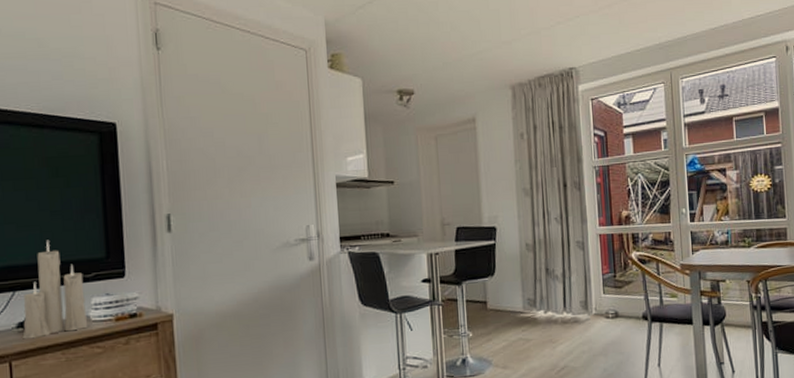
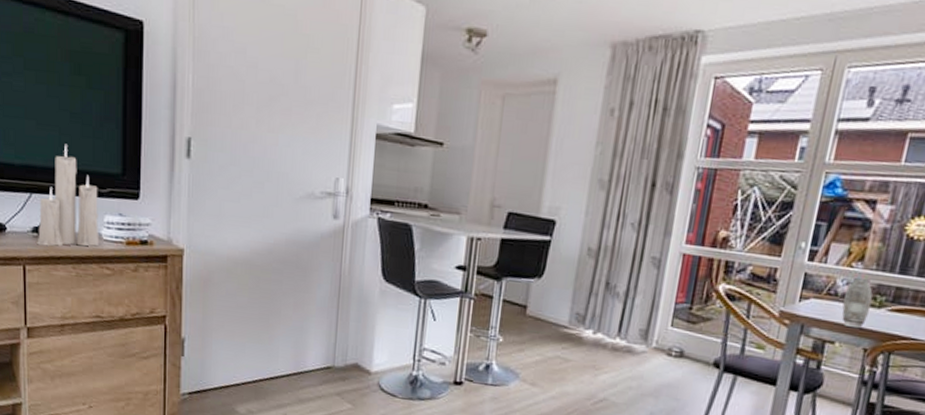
vase: none [723,227,744,266] -> present [842,277,873,328]

